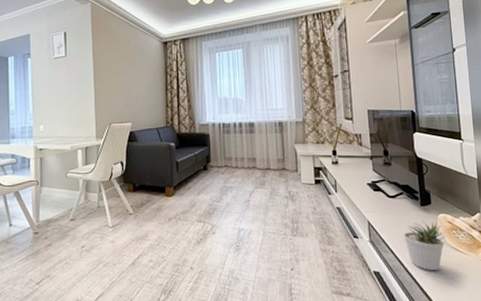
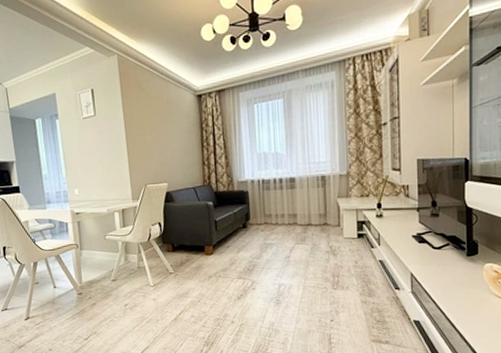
potted plant: present [403,220,445,271] -> none [447,270,490,319]

